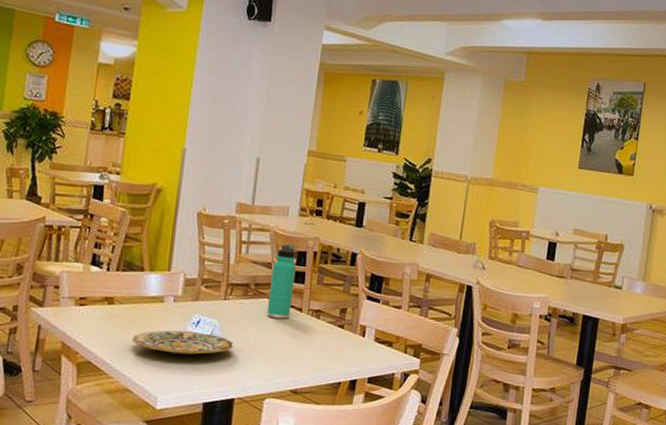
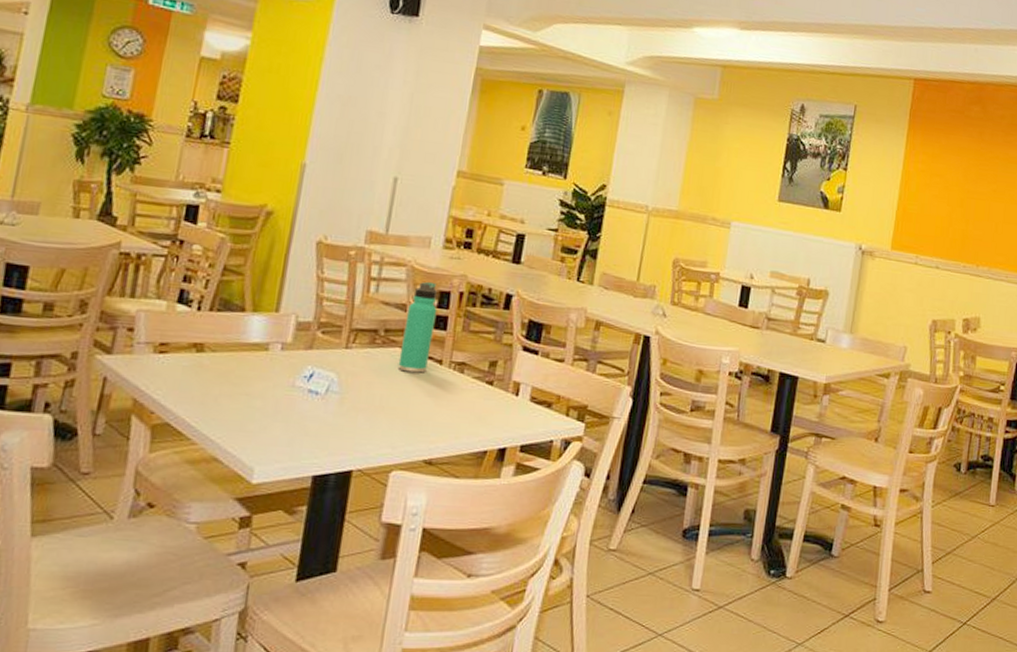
plate: present [132,330,234,356] -> none [225,385,355,417]

